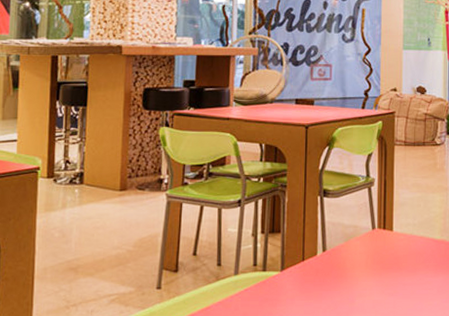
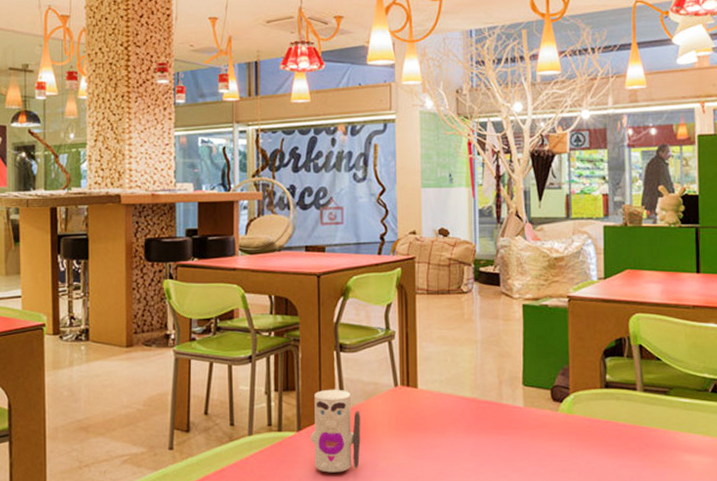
toy: none [292,231,340,310] -> present [310,389,361,473]

